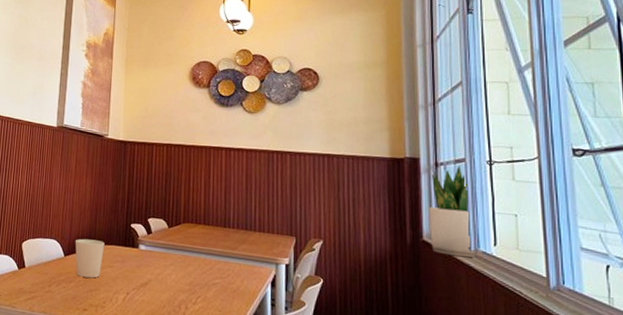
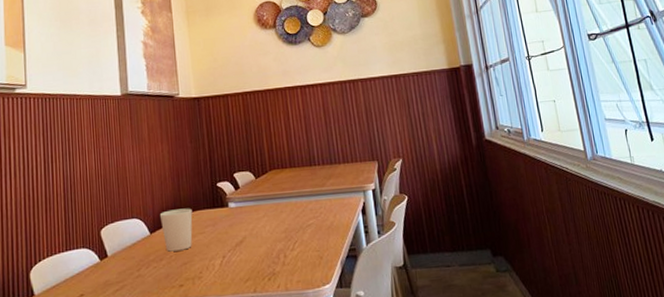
planter: present [429,166,477,259] -> none [484,65,530,149]

